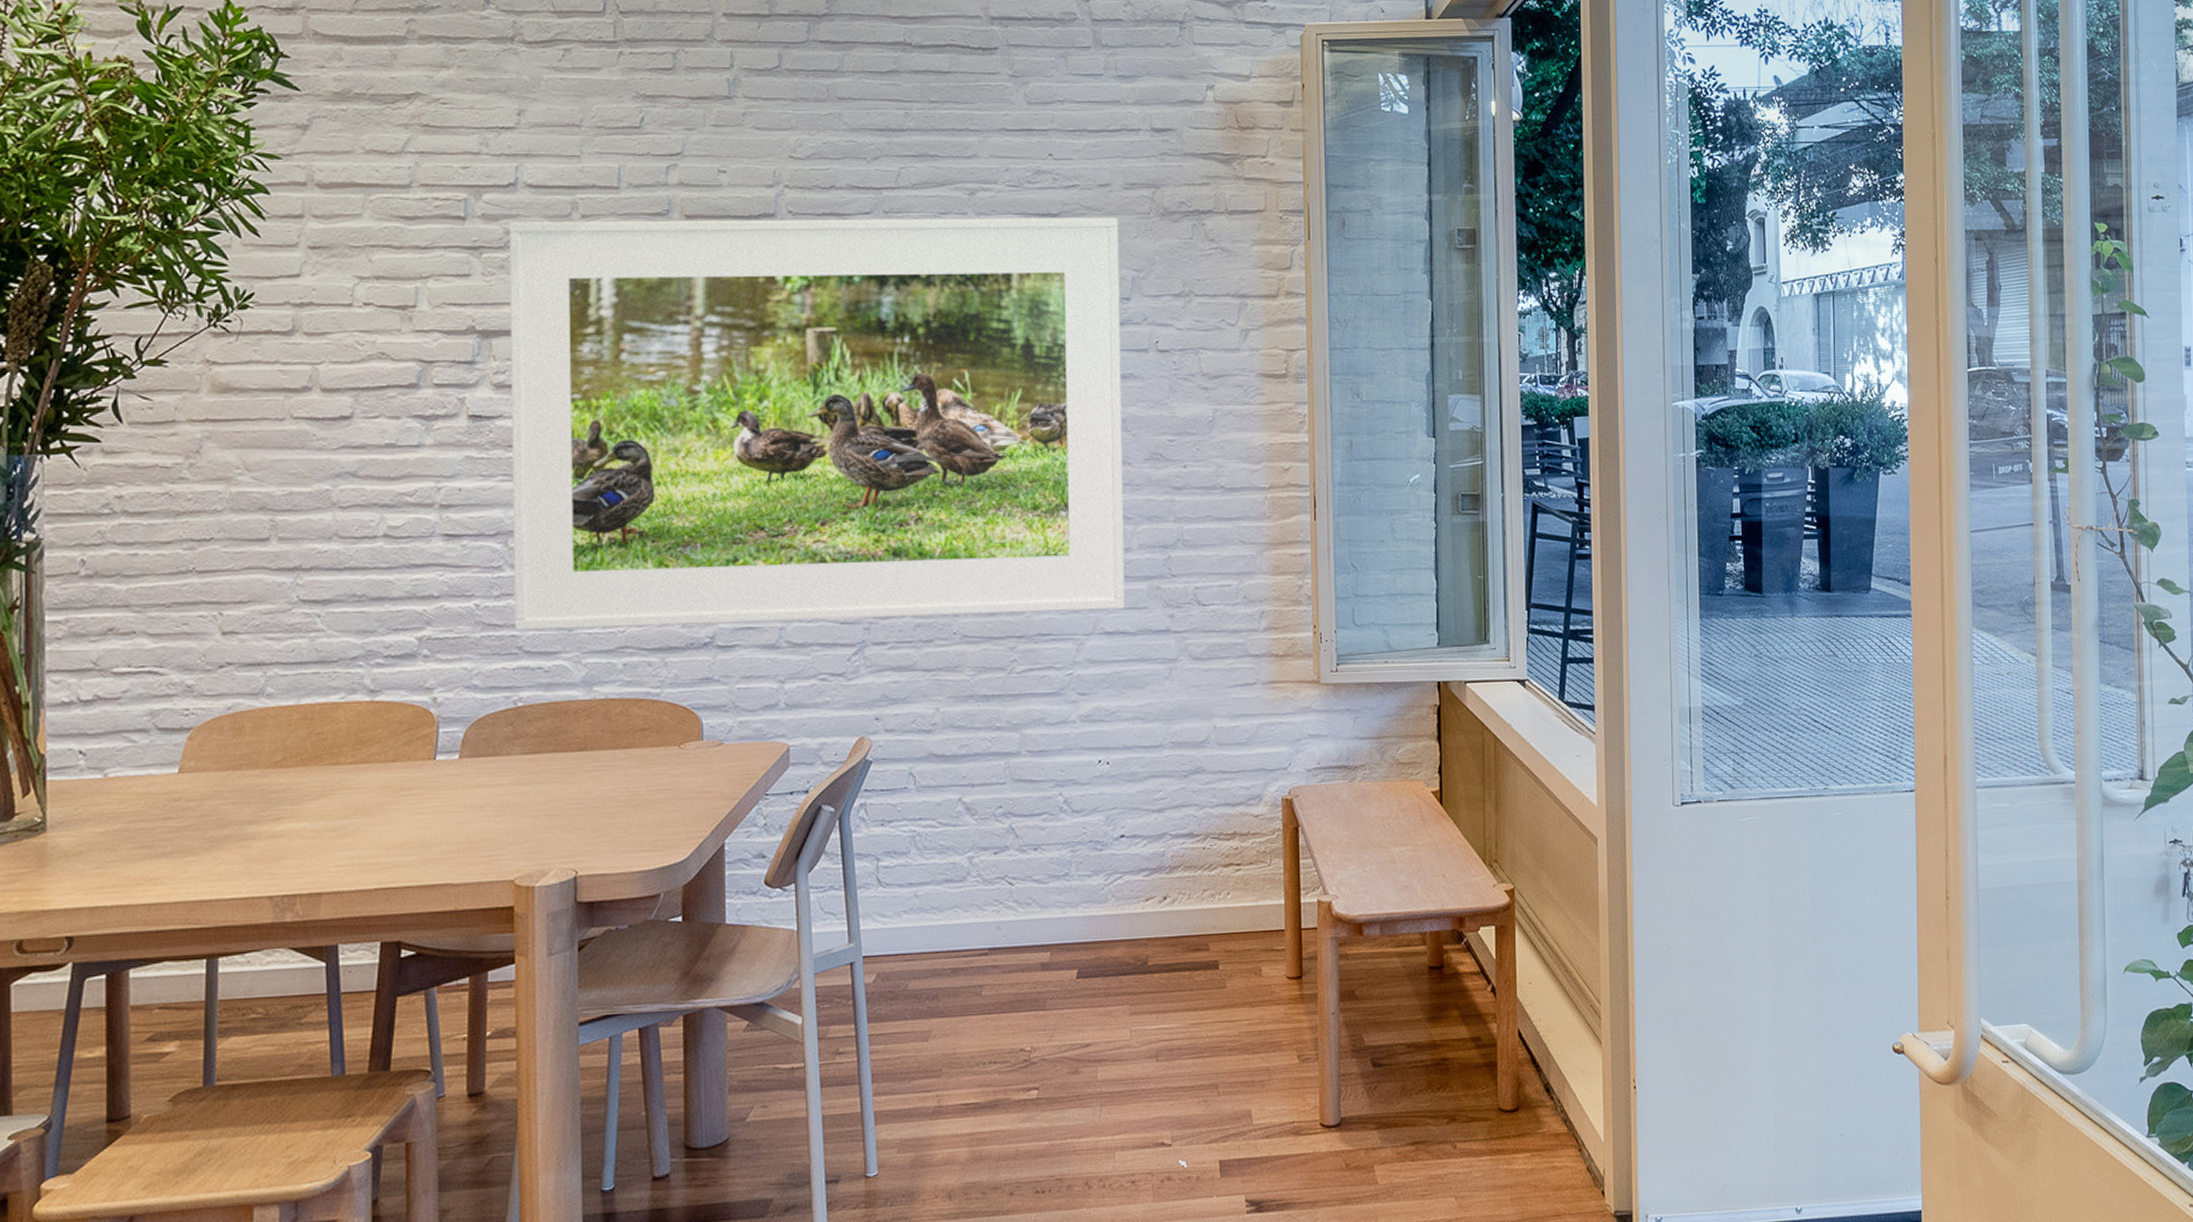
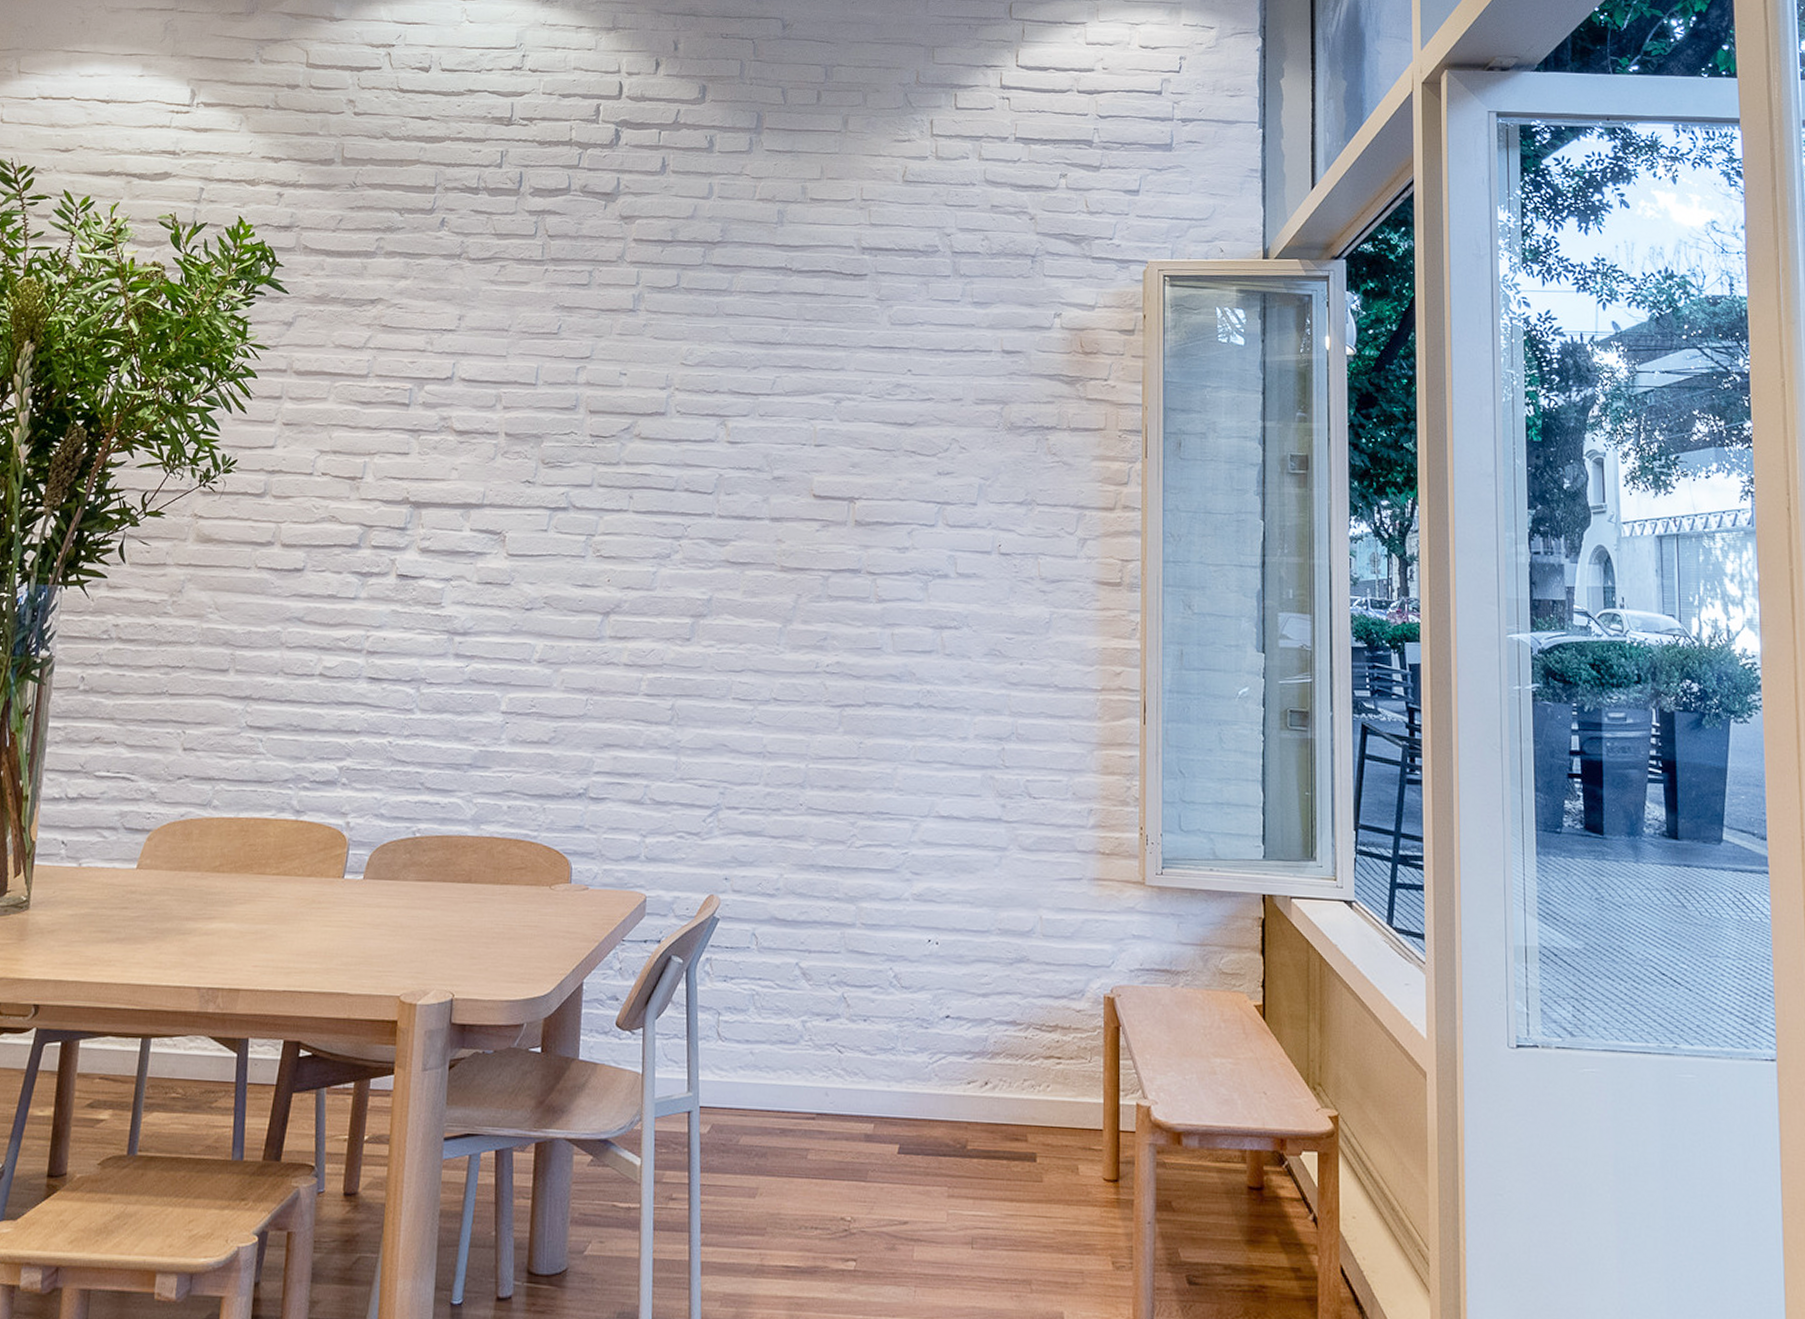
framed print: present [508,216,1125,631] -> none [419,409,969,795]

